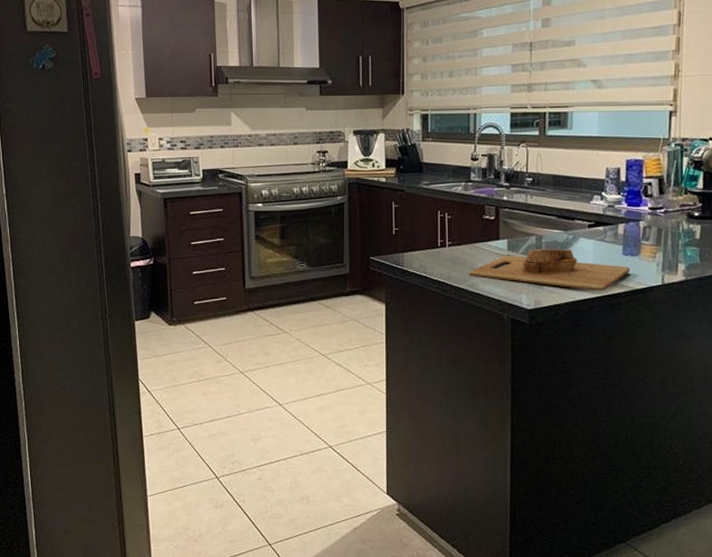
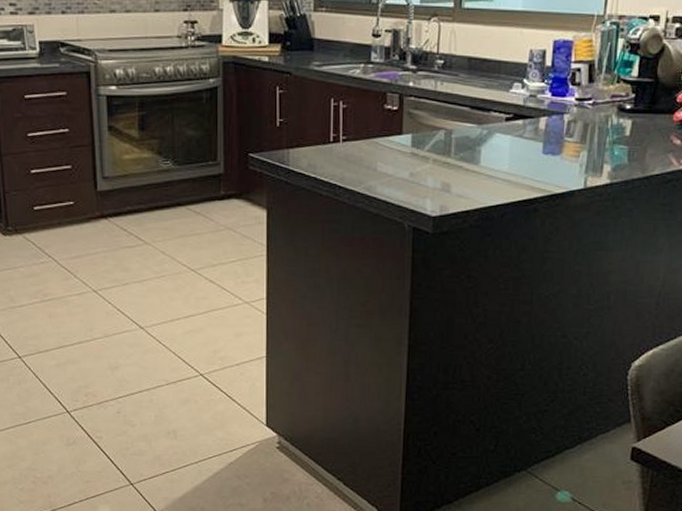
cutting board: present [469,248,631,291] -> none [365,145,551,195]

